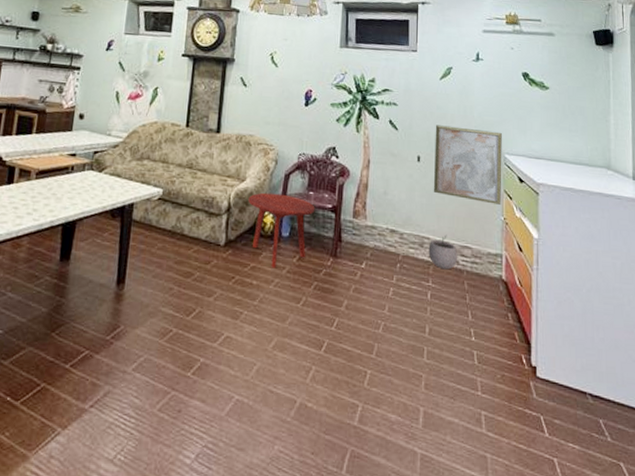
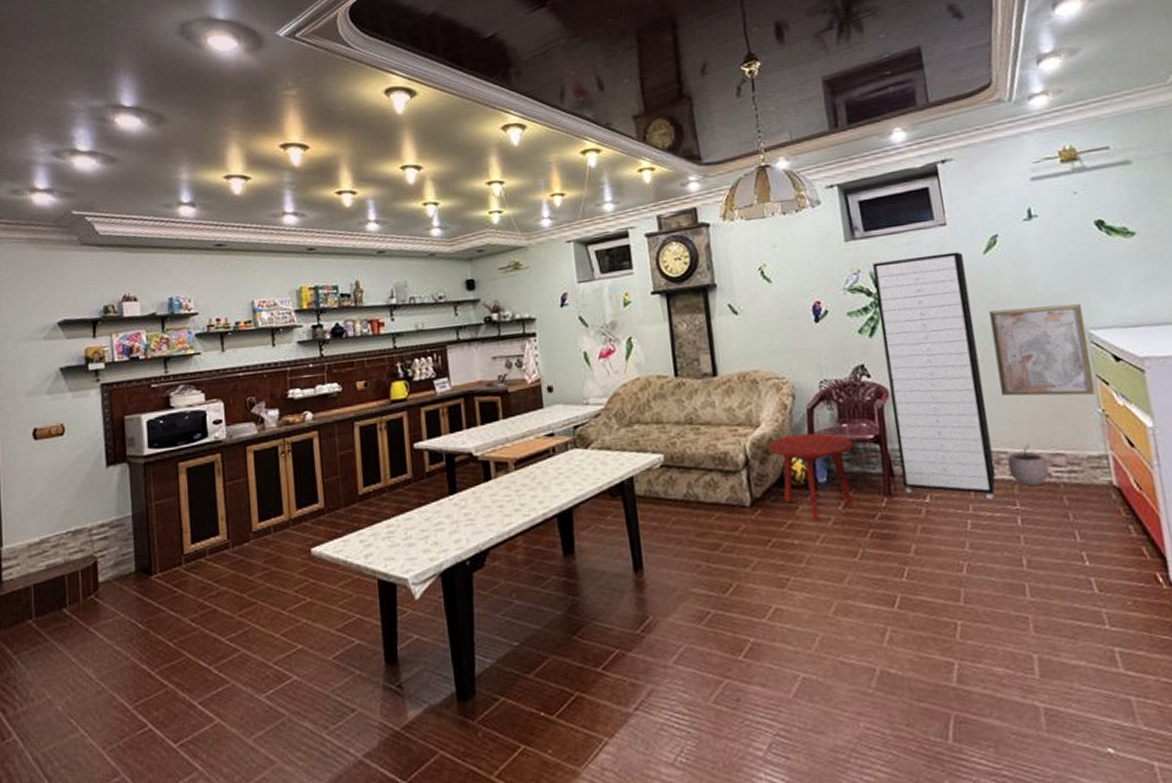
storage cabinet: none [347,69,425,274] -> present [873,252,996,499]

